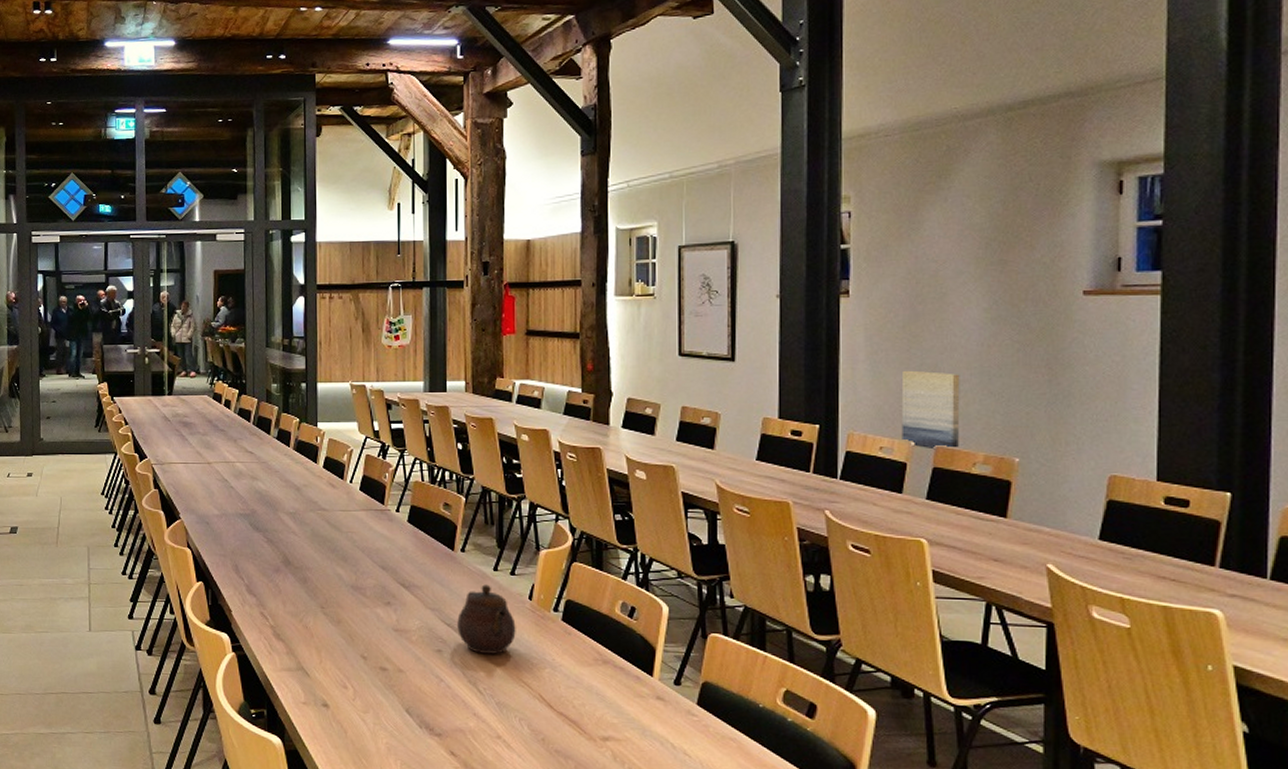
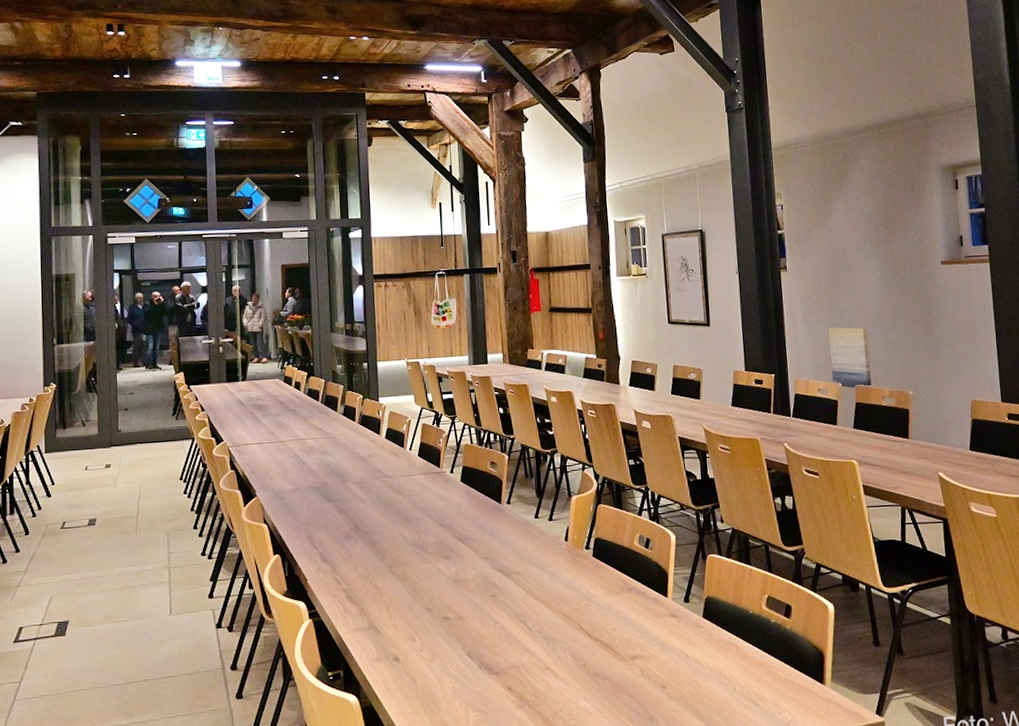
teapot: present [457,584,516,654] -> none [507,531,557,594]

